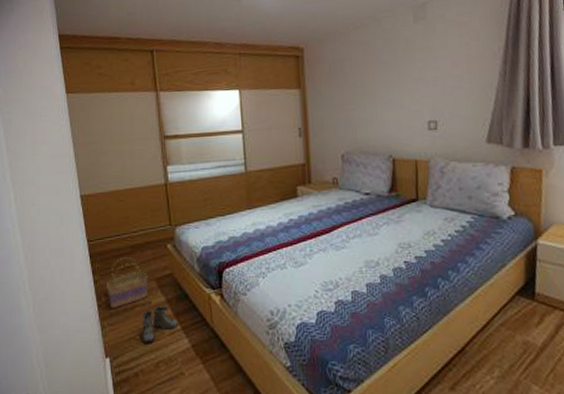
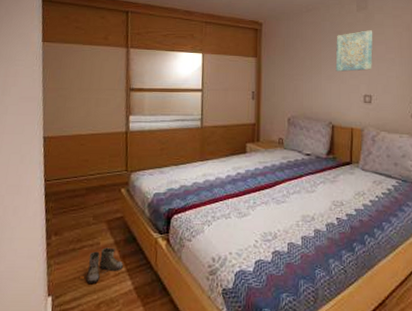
basket: present [106,257,149,309] -> none [57,199,100,248]
wall art: none [391,44,436,96] -> present [335,30,373,72]

